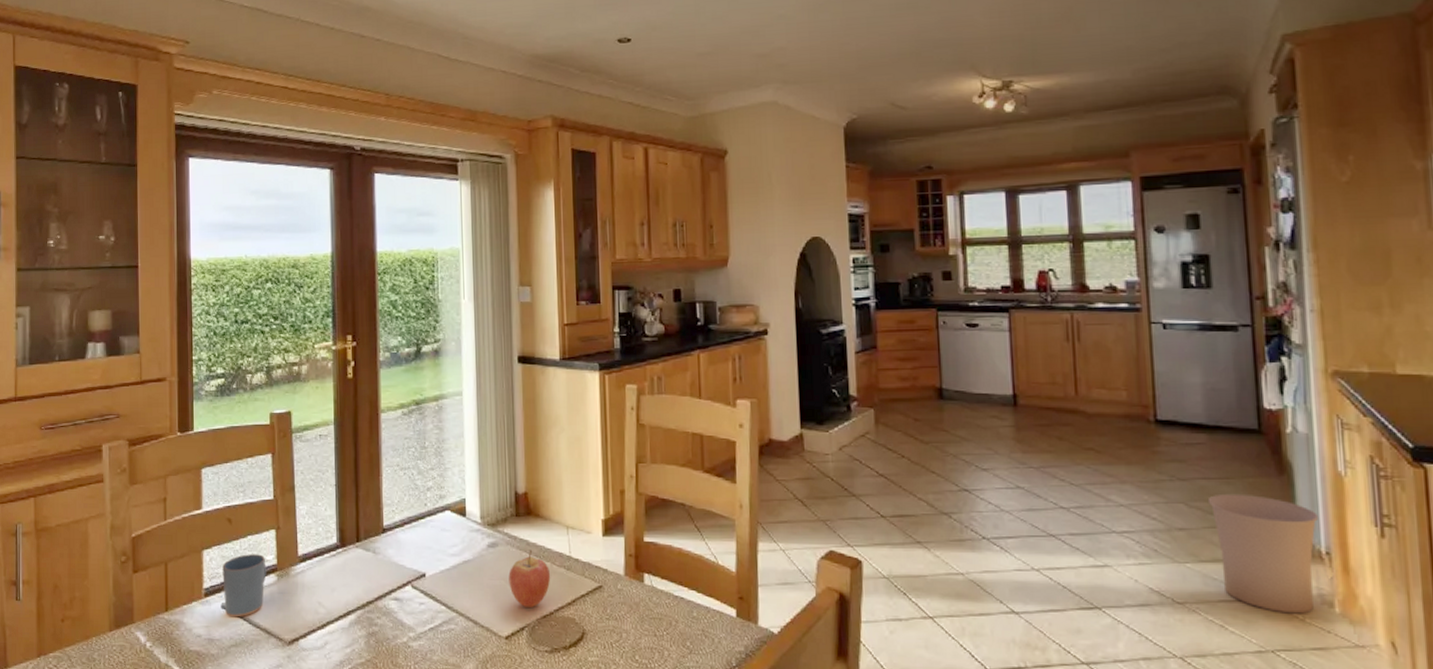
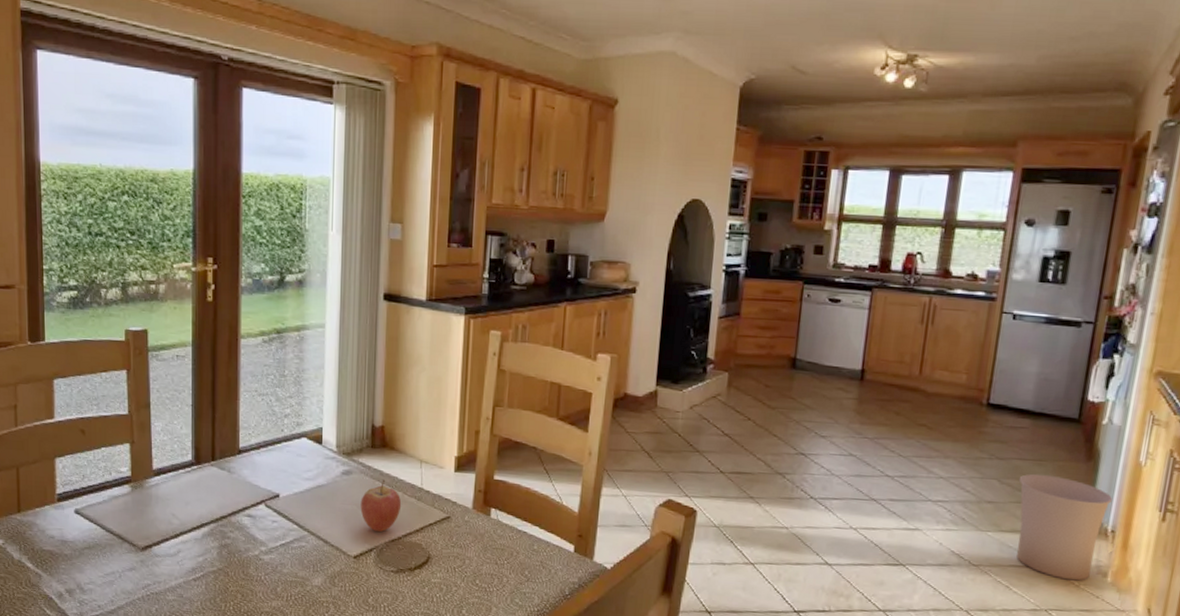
mug: present [222,554,267,618] -> none [75,464,120,523]

